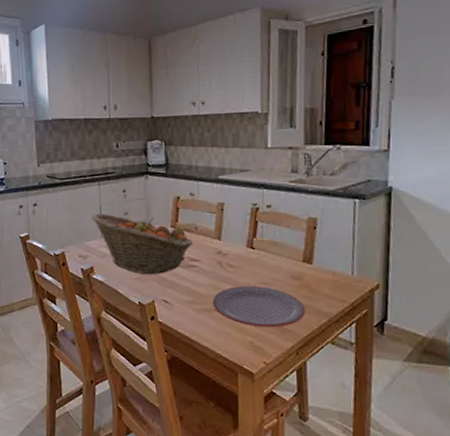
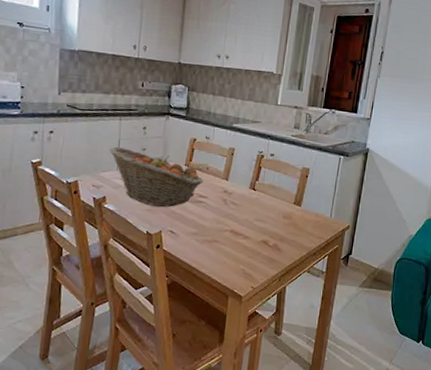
plate: present [212,286,305,328] -> none [214,221,291,258]

